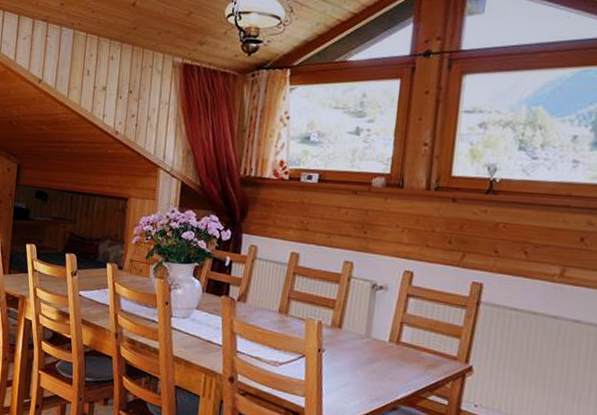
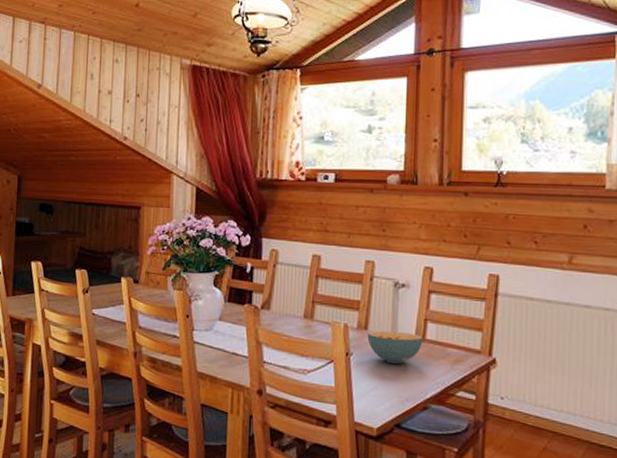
cereal bowl: none [340,330,398,364] -> present [367,330,423,364]

